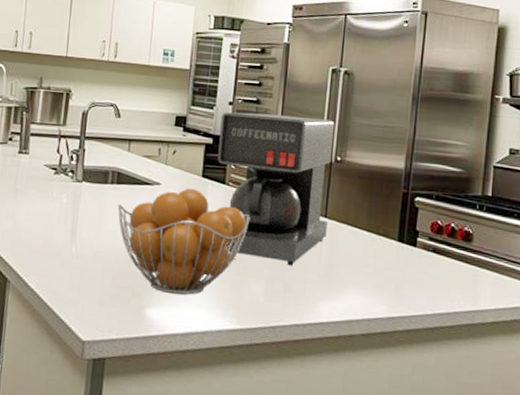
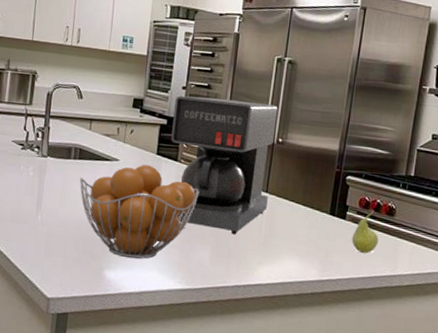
fruit: none [425,235,456,286] -> present [352,210,379,254]

